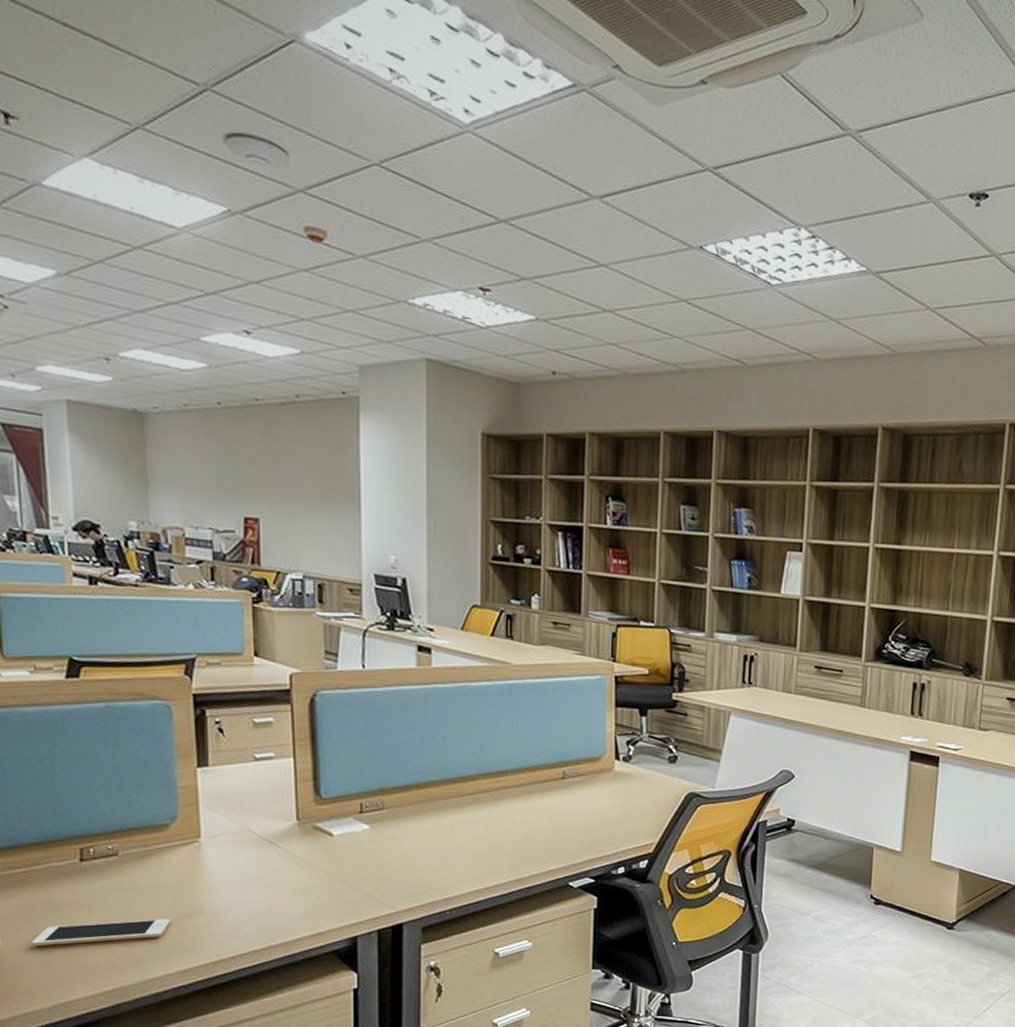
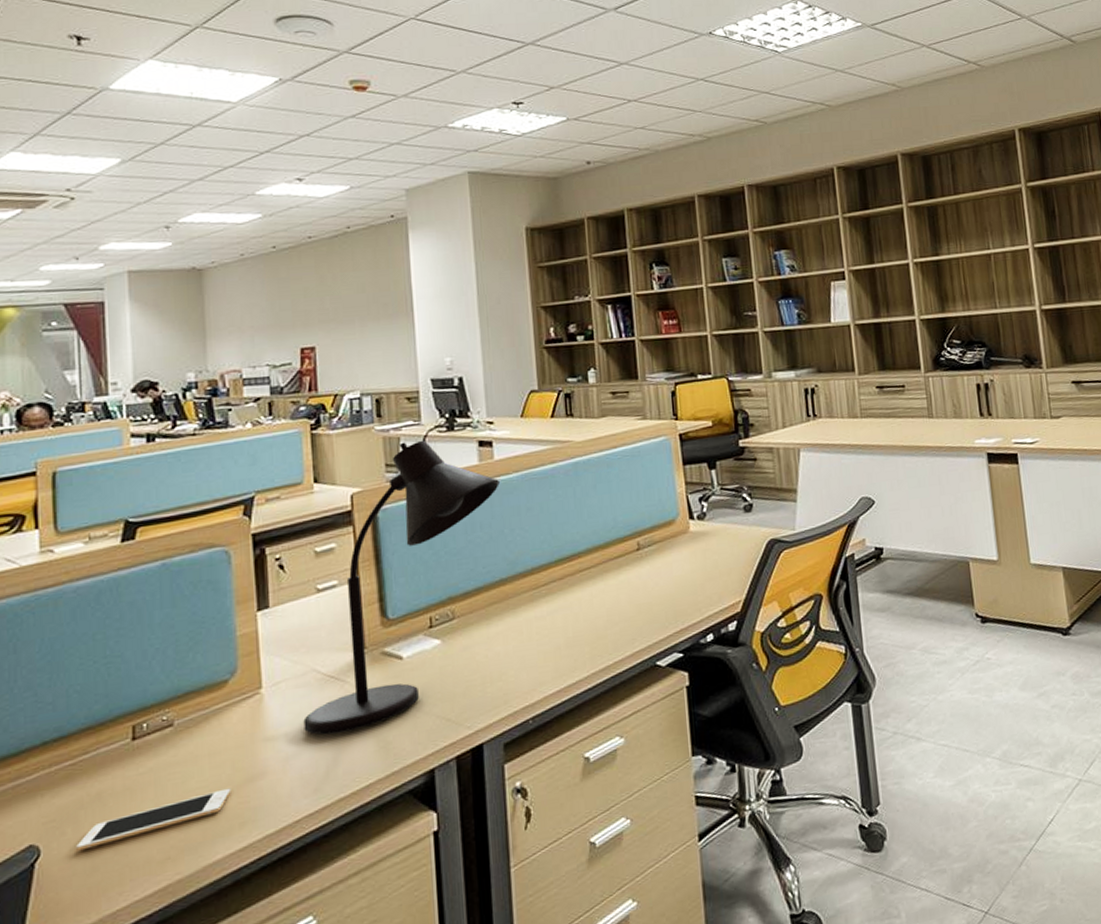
desk lamp: none [239,632,435,890] -> present [303,440,500,735]

